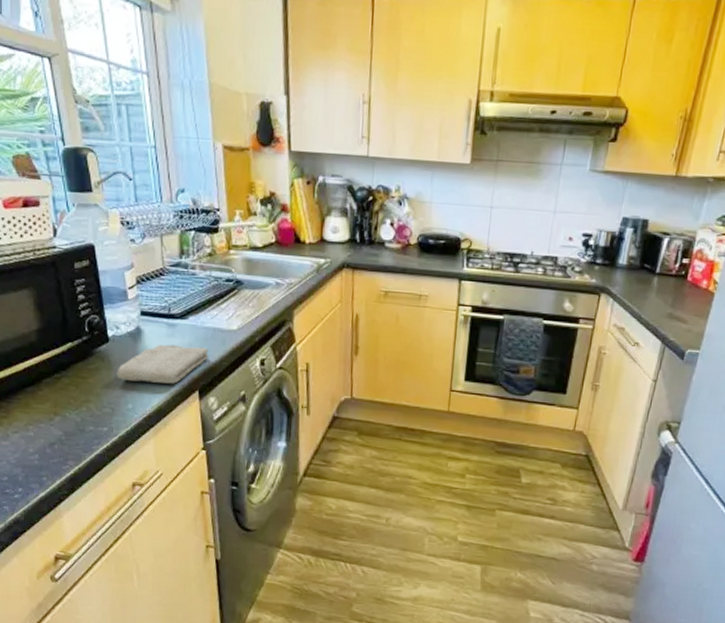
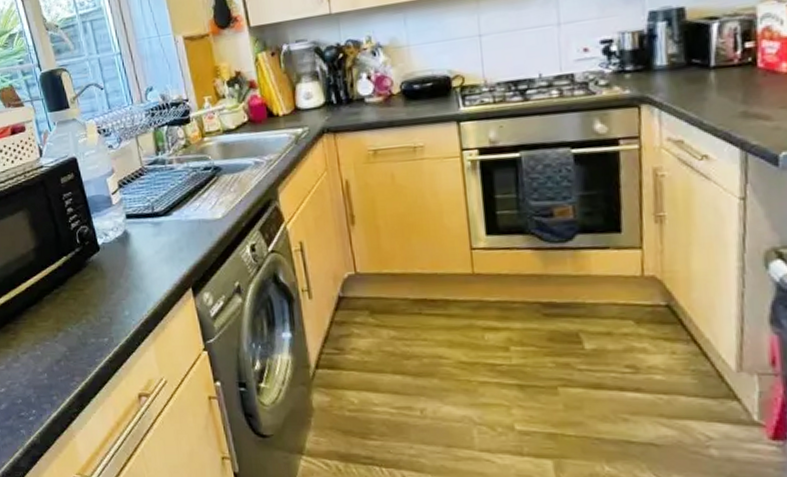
washcloth: present [117,344,209,384] -> none [110,241,198,287]

